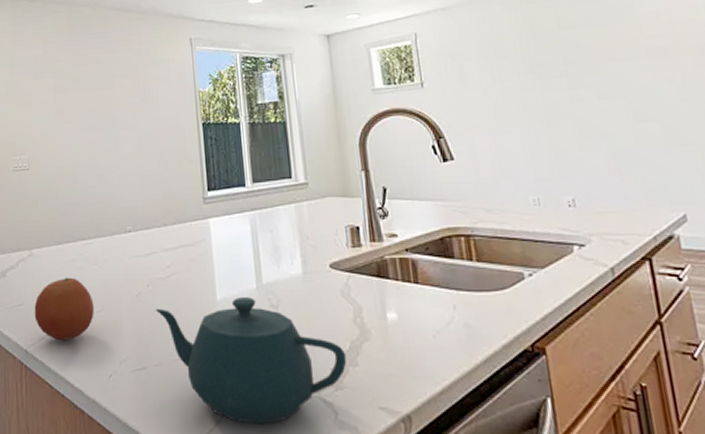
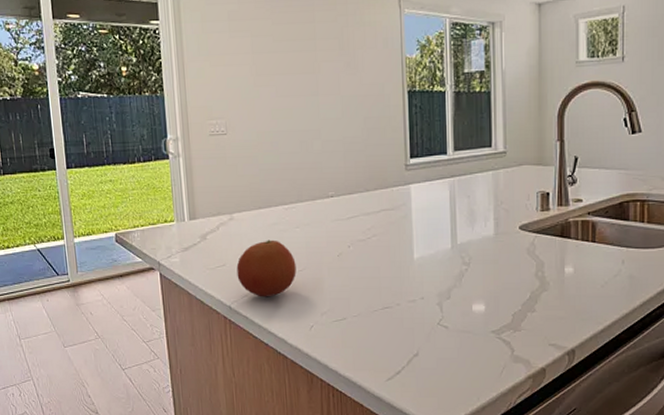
teapot: present [155,297,347,425] -> none [355,256,526,361]

